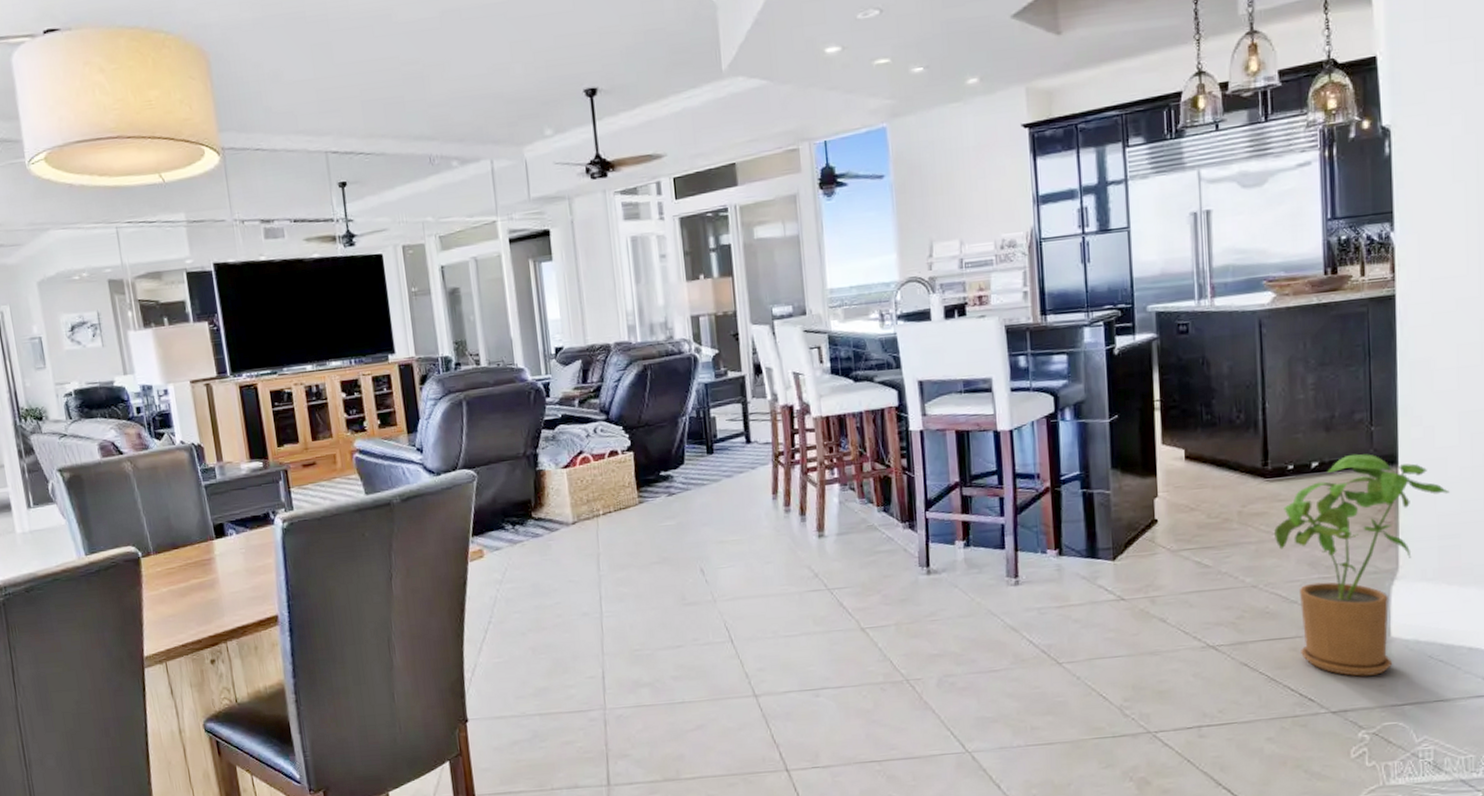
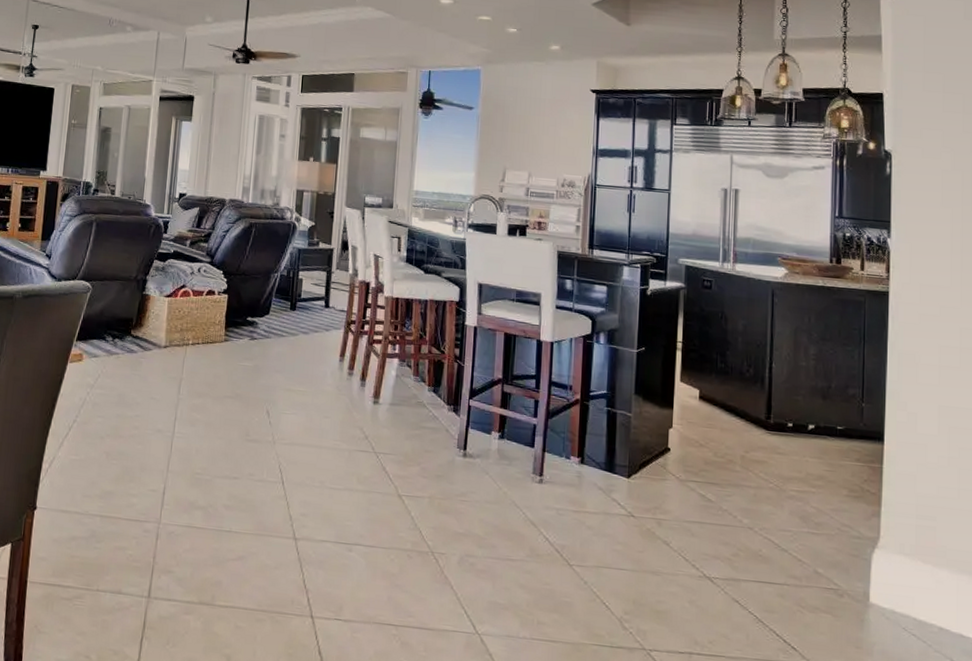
house plant: present [1274,453,1450,677] -> none [772,424,928,637]

